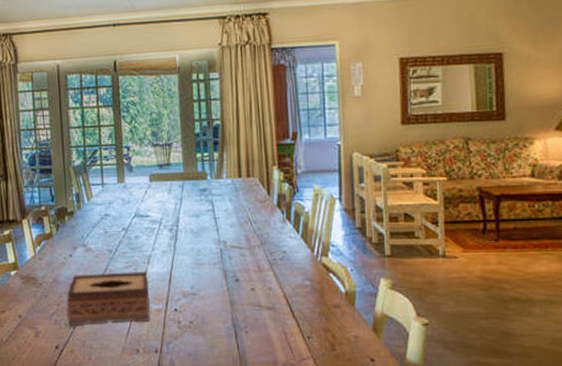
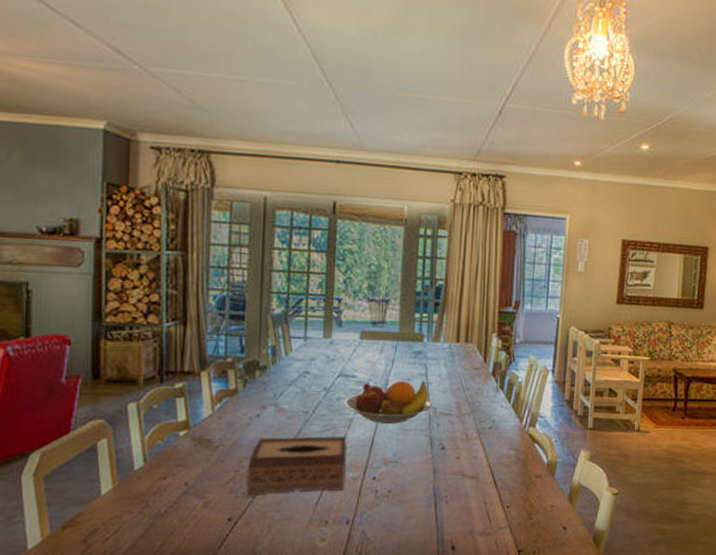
fruit bowl: none [142,216,223,258] -> present [344,381,433,423]

